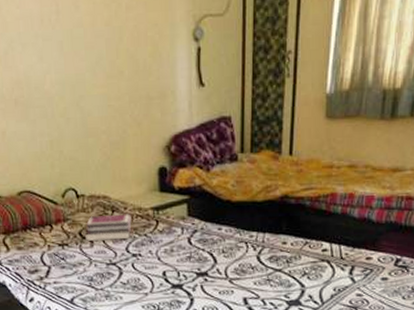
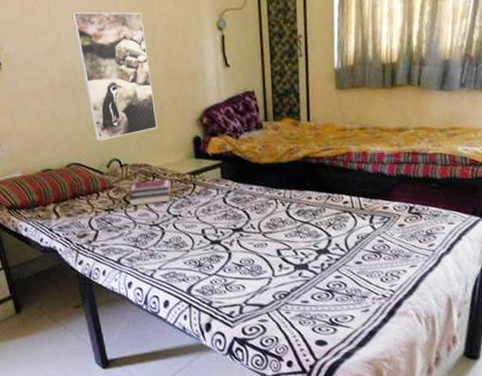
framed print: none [26,12,119,167] -> present [72,12,157,141]

